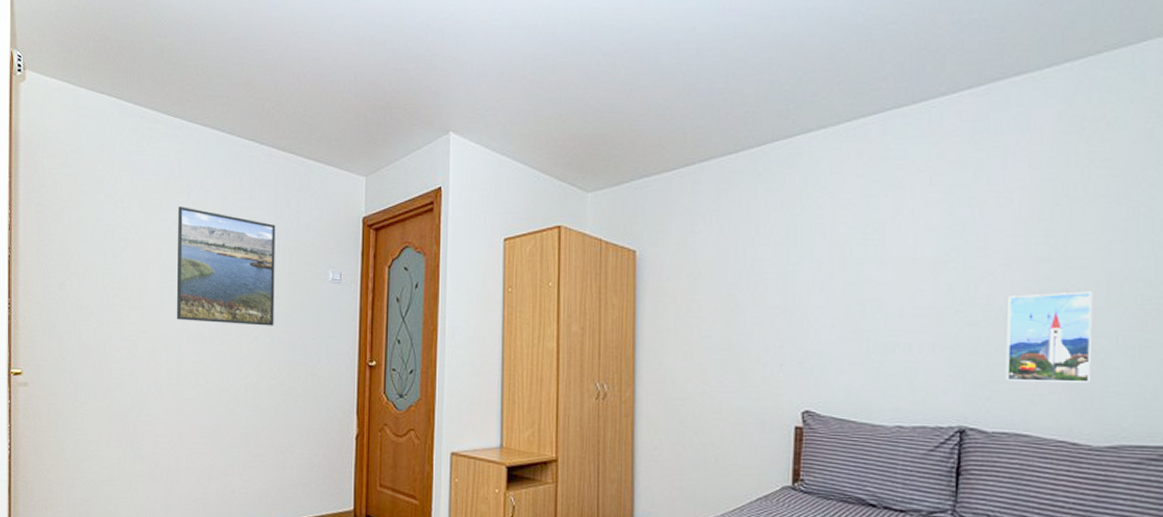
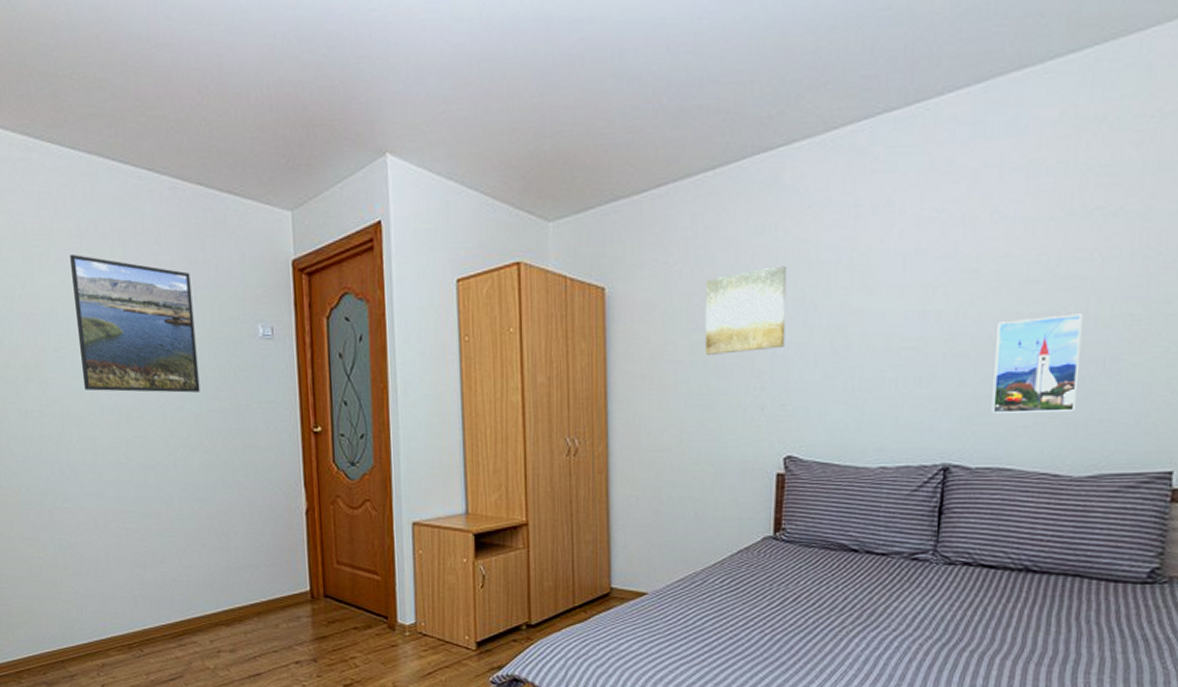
wall art: none [727,237,804,314] -> present [704,266,787,355]

